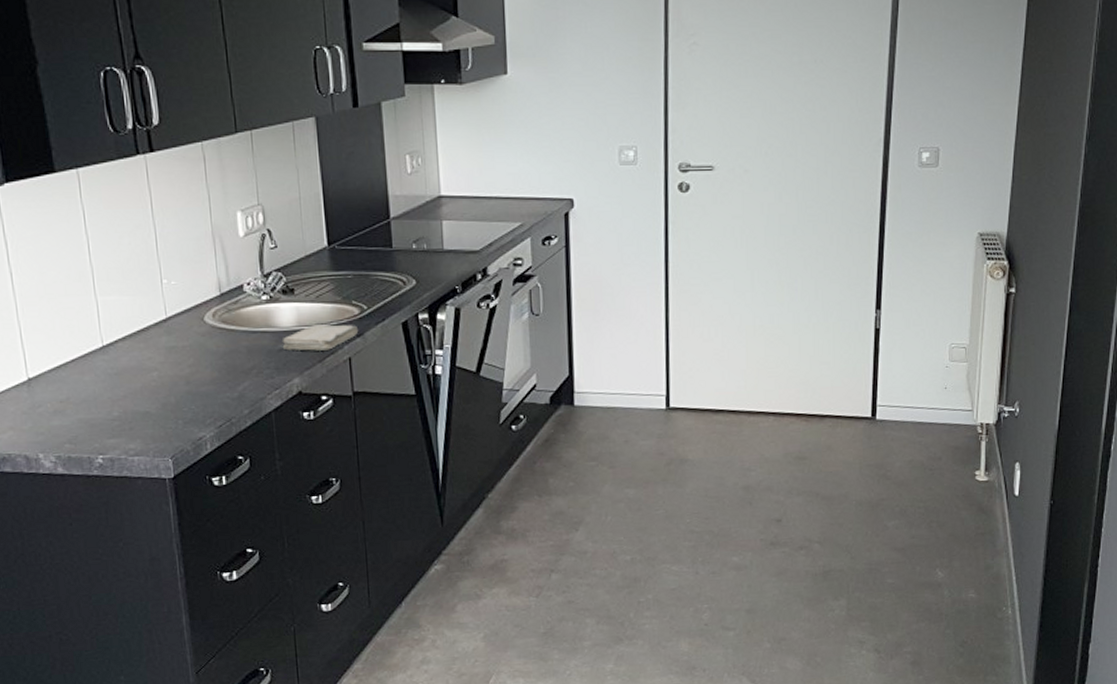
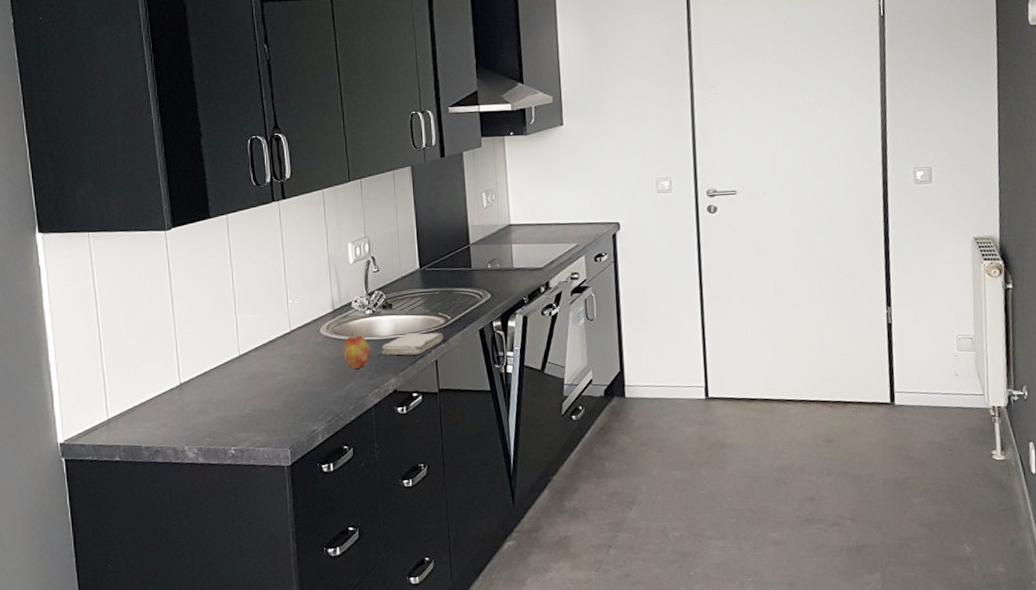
apple: none [234,322,269,367] -> present [343,333,371,370]

